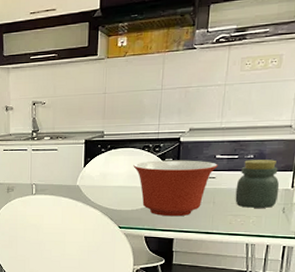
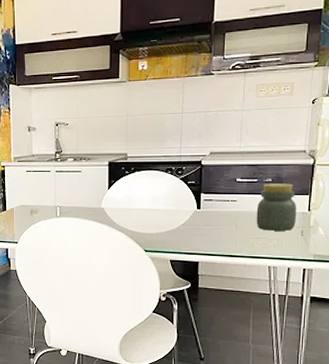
mixing bowl: present [133,160,218,217] -> none [157,183,239,240]

